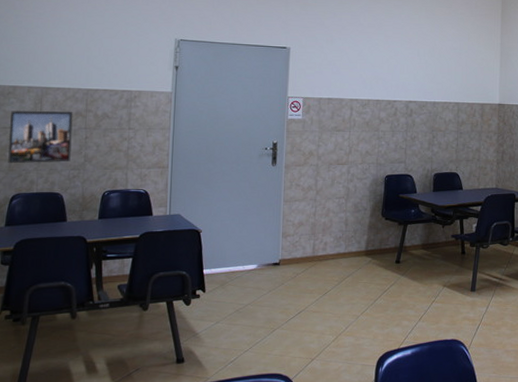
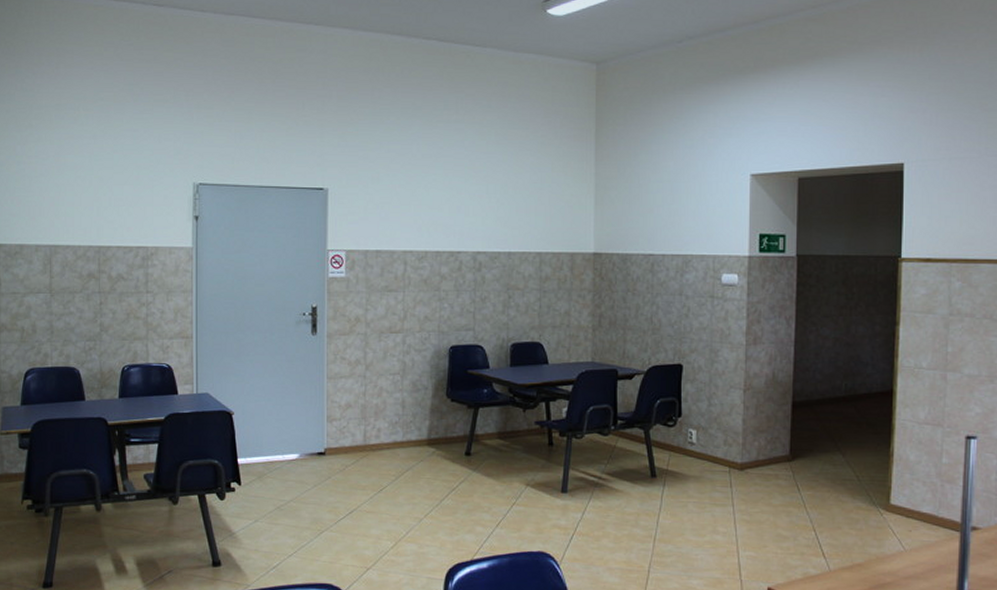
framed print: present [8,110,73,164] -> none [18,272,85,334]

